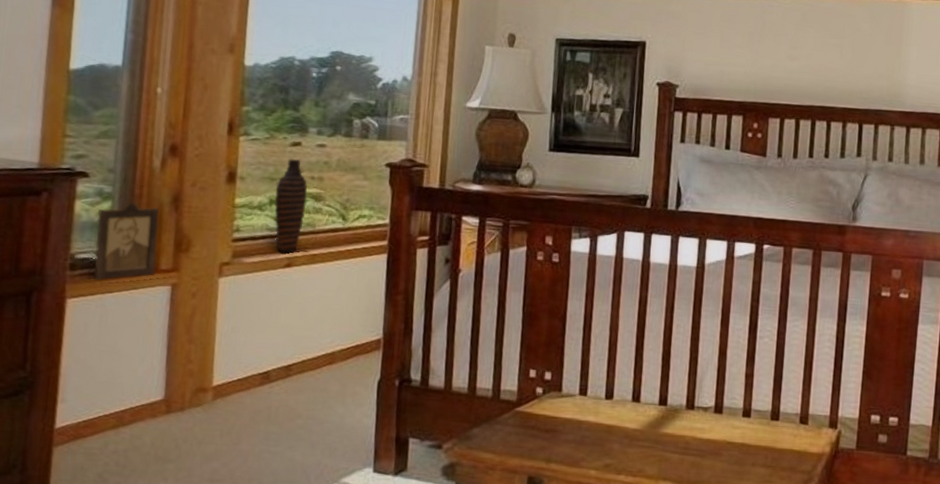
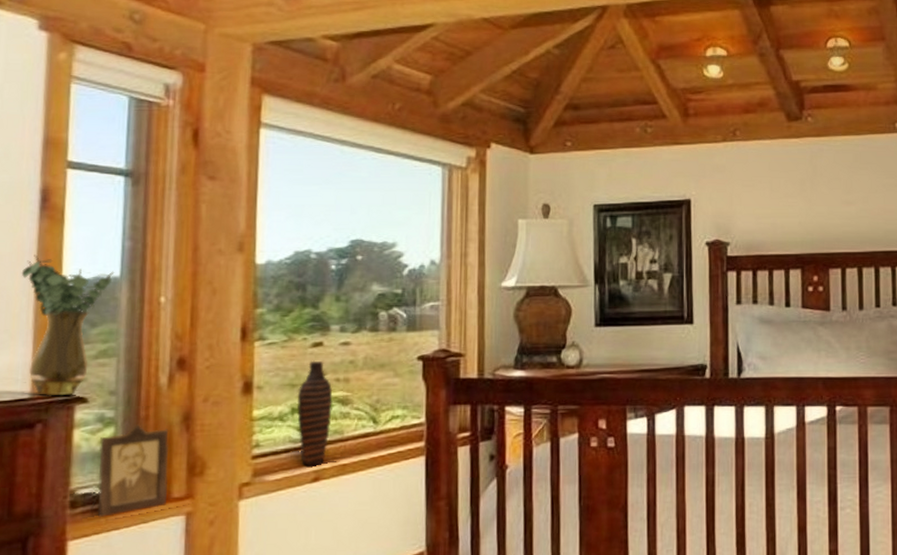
vase: none [33,38,117,170] -> present [21,254,115,396]

